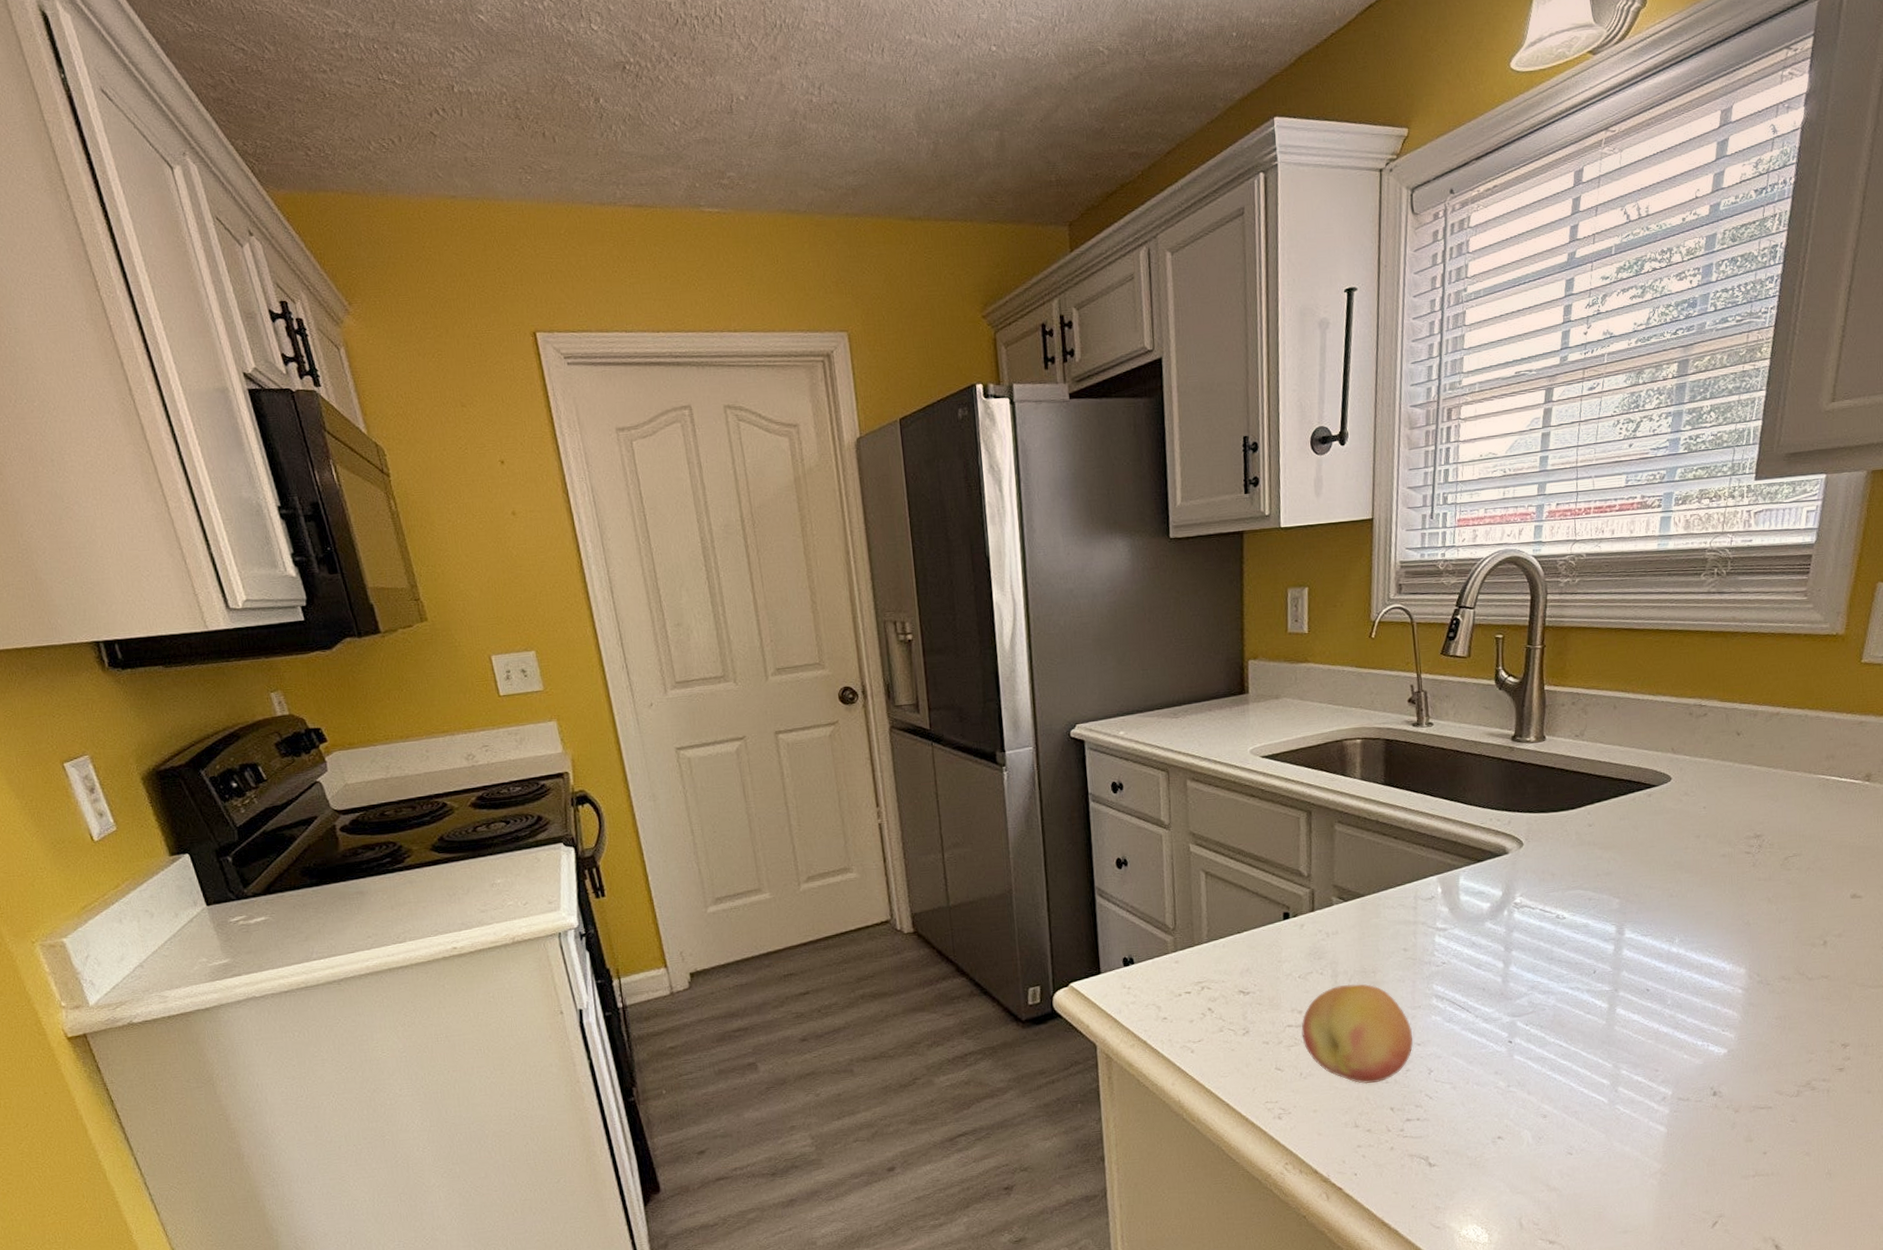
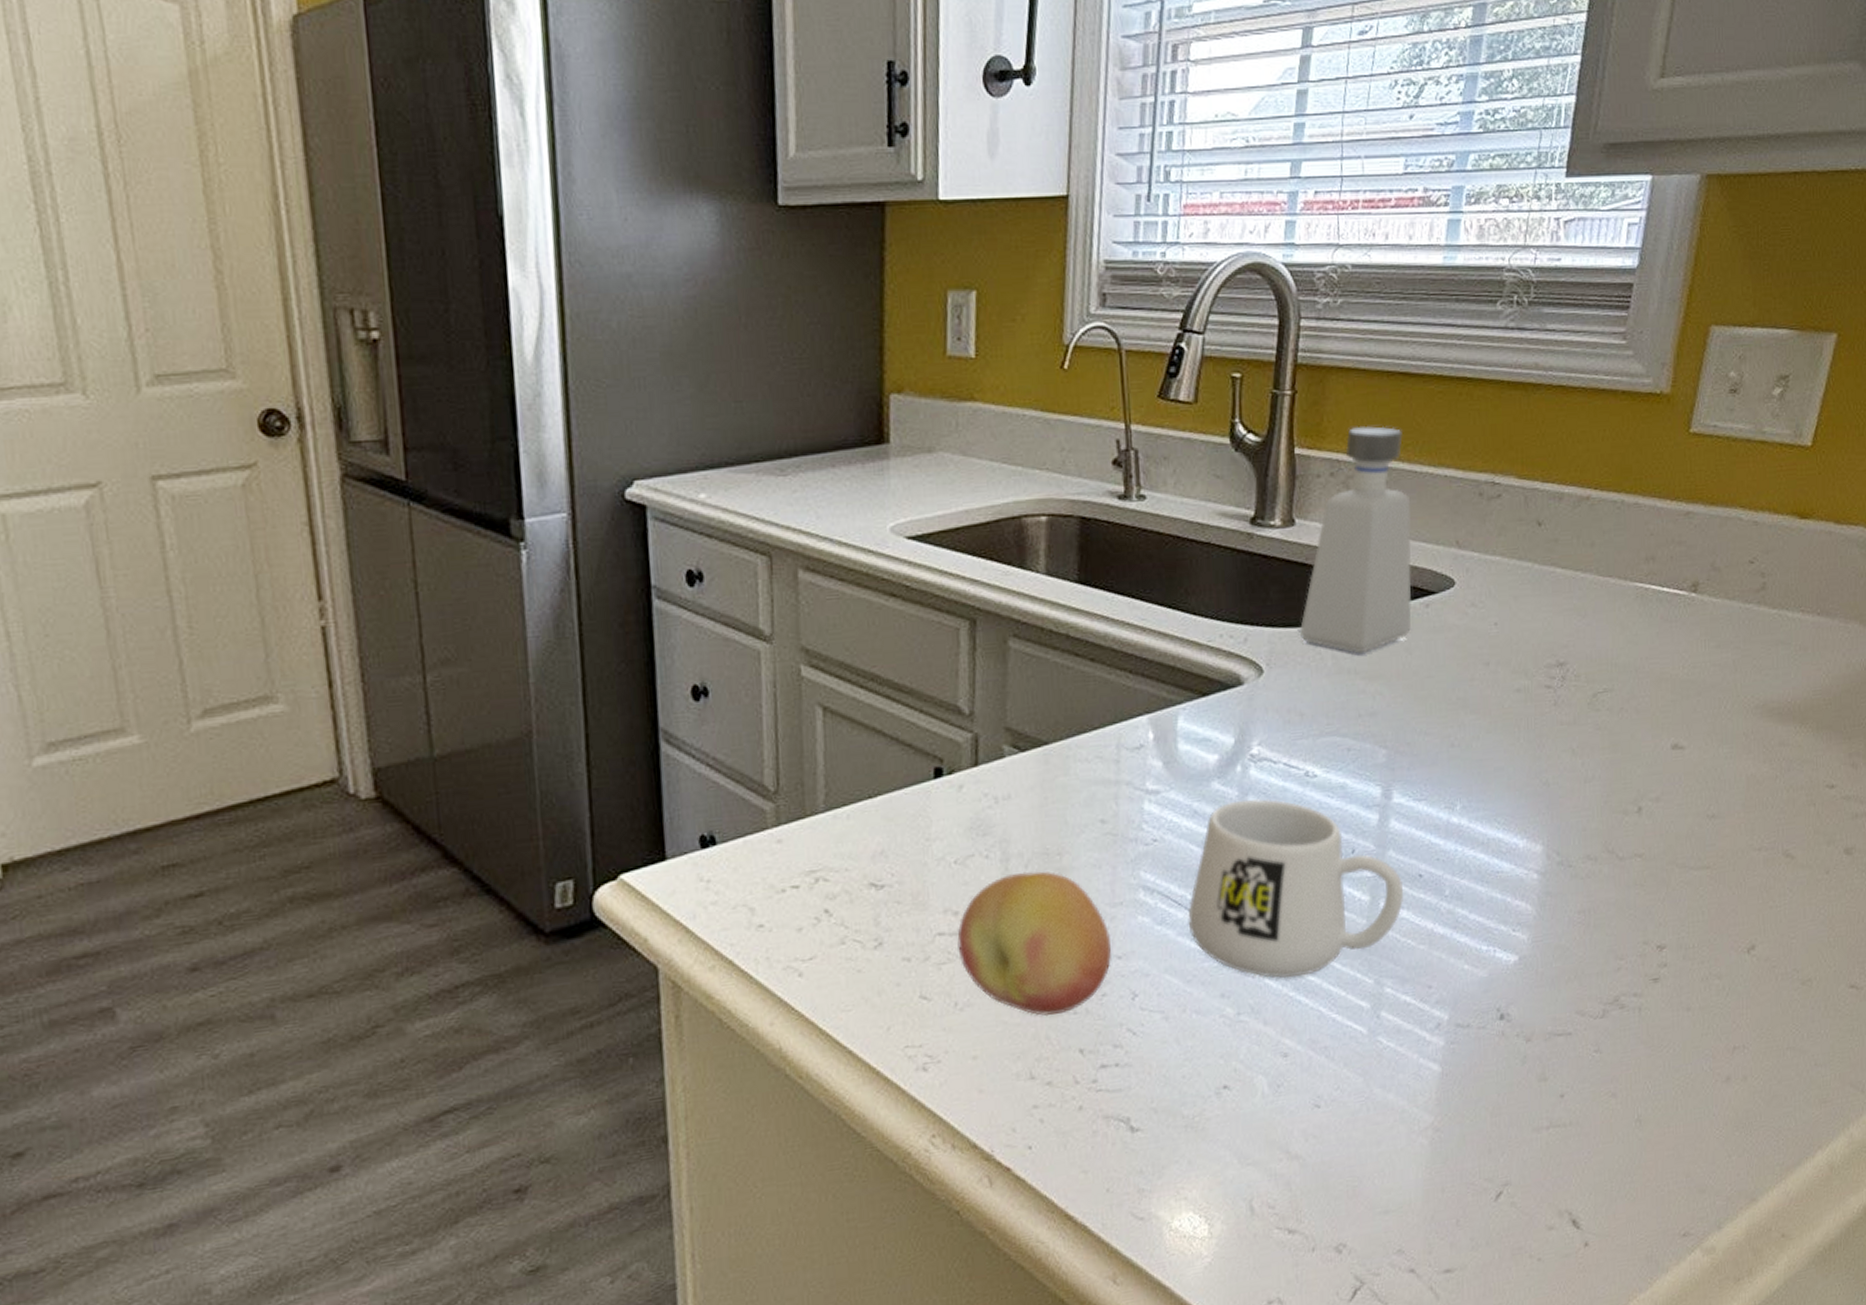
mug: none [1469,934,1635,1062] -> present [1187,798,1404,979]
soap dispenser: none [1551,668,1637,831] -> present [1300,426,1412,654]

